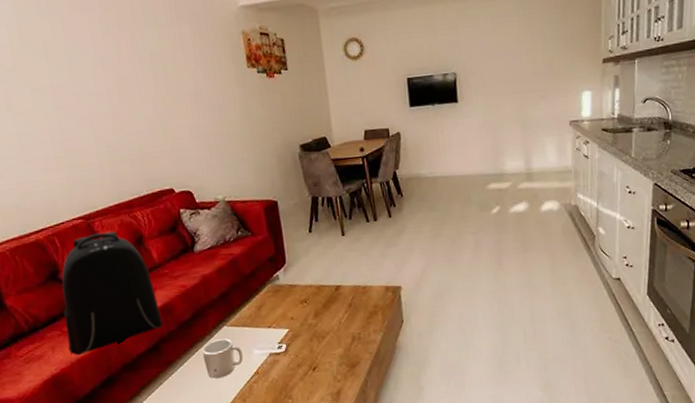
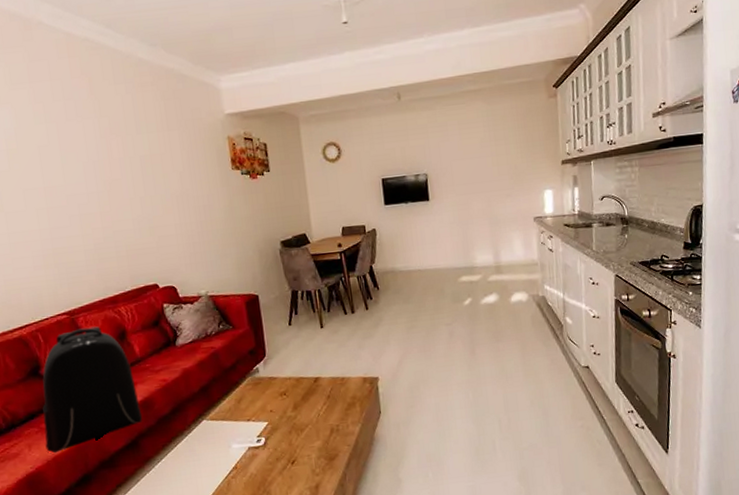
mug: present [201,338,244,379] -> none [180,433,222,475]

